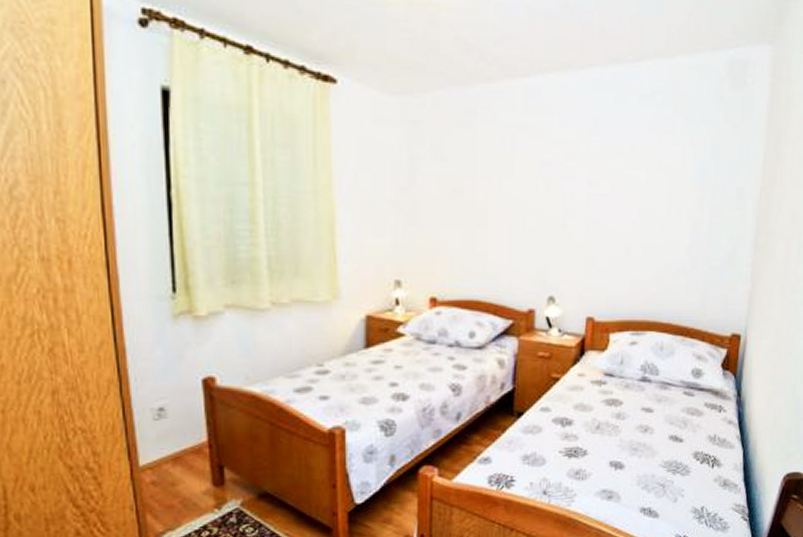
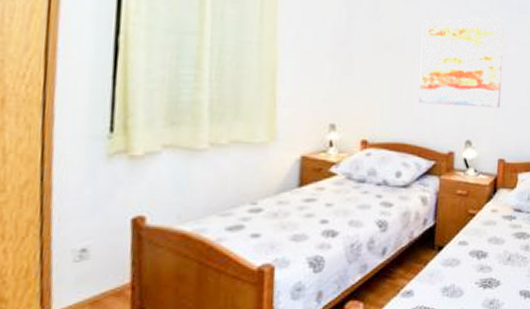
wall art: none [493,150,595,259] -> present [419,18,504,108]

